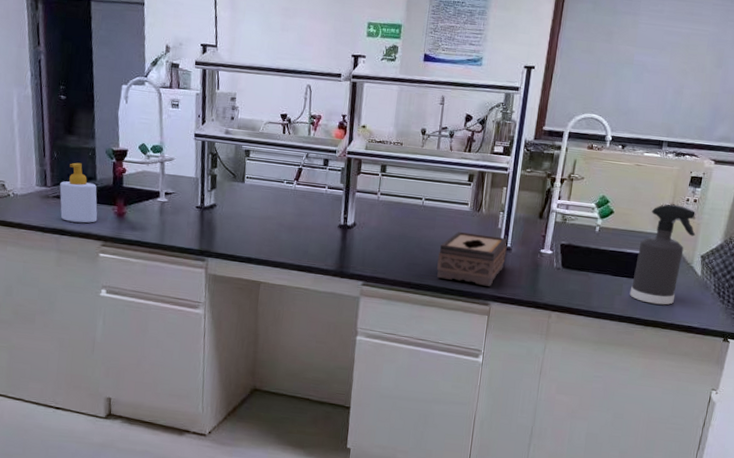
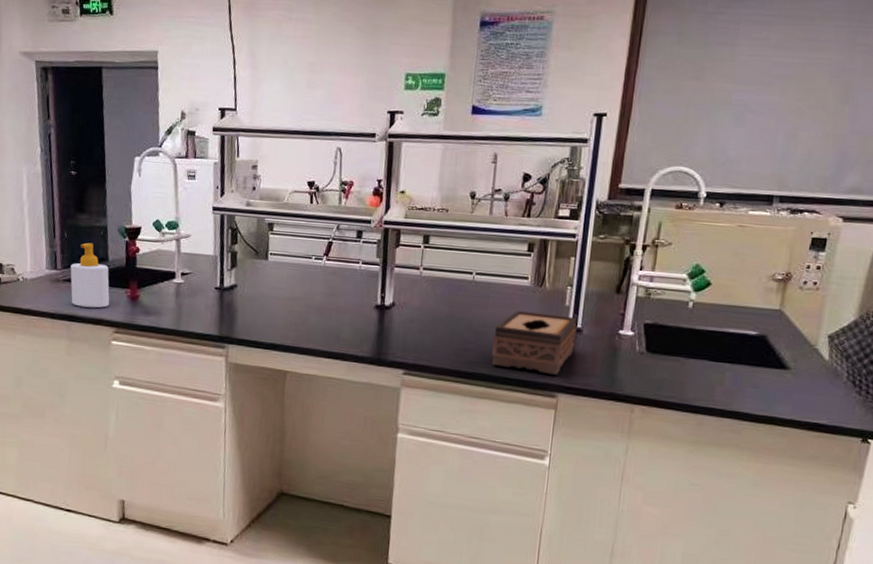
spray bottle: present [629,204,696,305] -> none [734,272,820,397]

